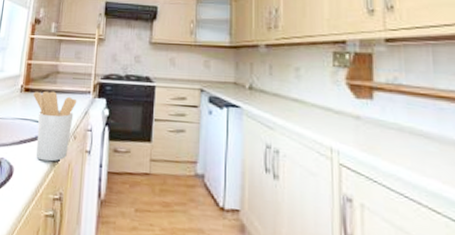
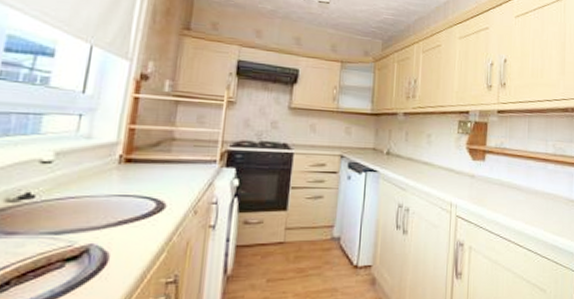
utensil holder: present [33,91,77,162] -> none [138,161,199,242]

